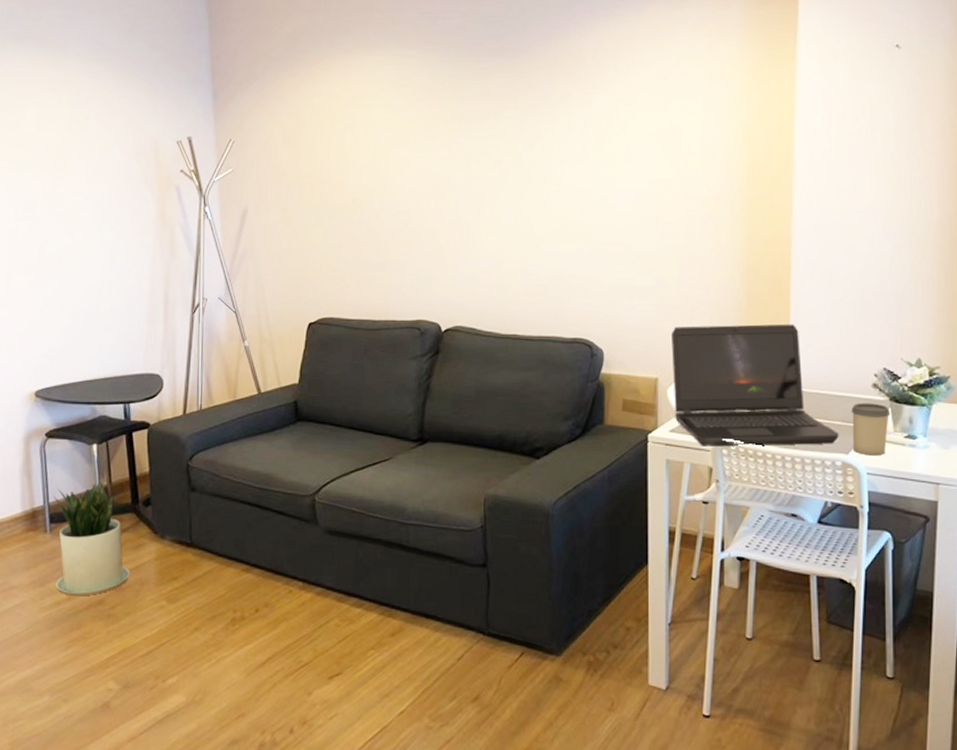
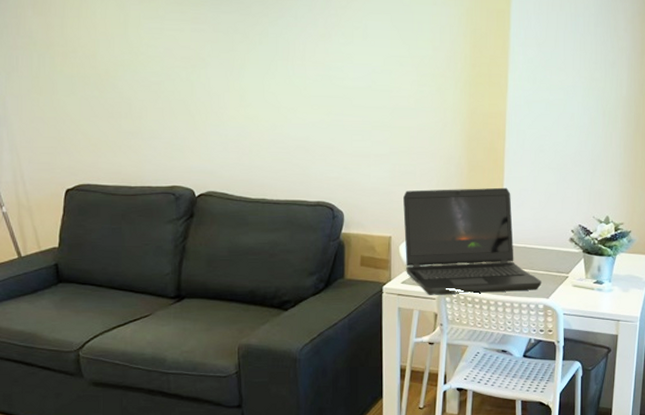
cup: present [851,403,891,456] -> none [552,254,583,299]

